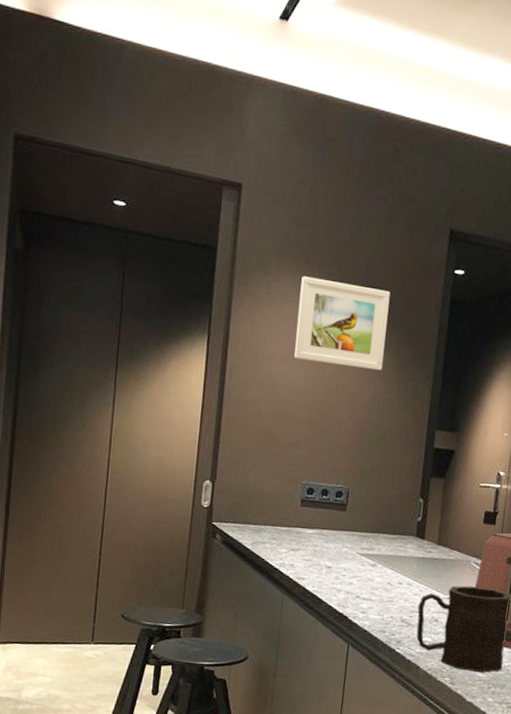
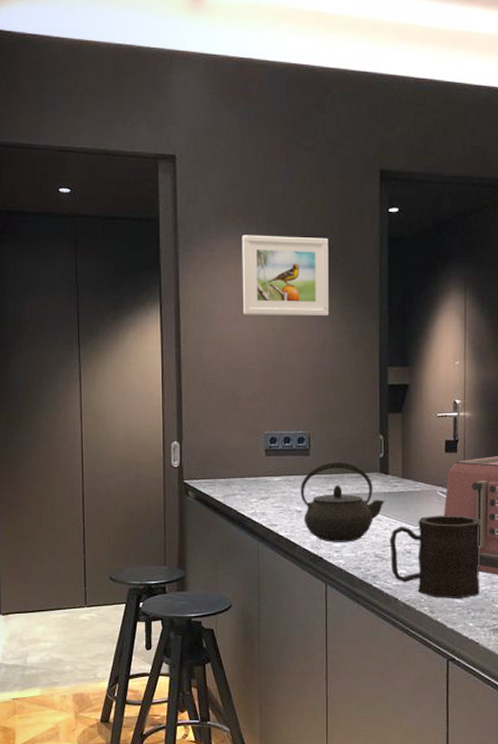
kettle: none [332,520,418,604] -> present [300,461,385,542]

